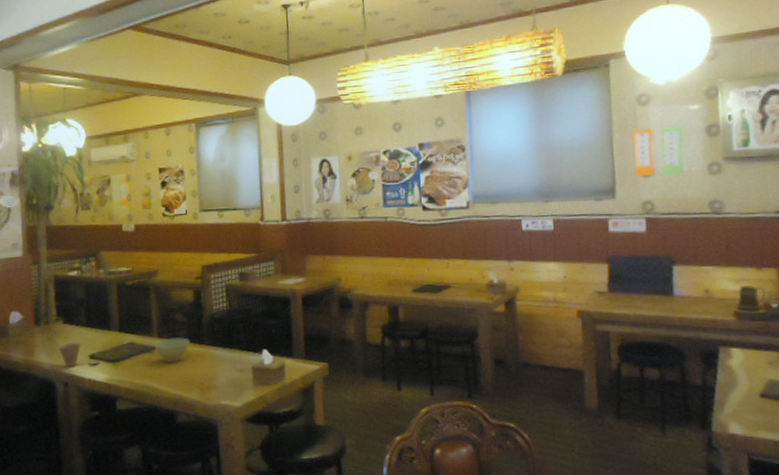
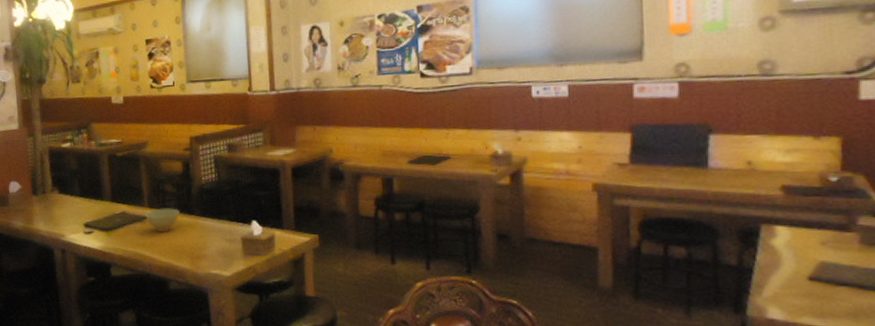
cup: present [58,341,81,368] -> none [55,210,76,236]
beer mug: present [736,285,766,313] -> none [785,156,823,187]

